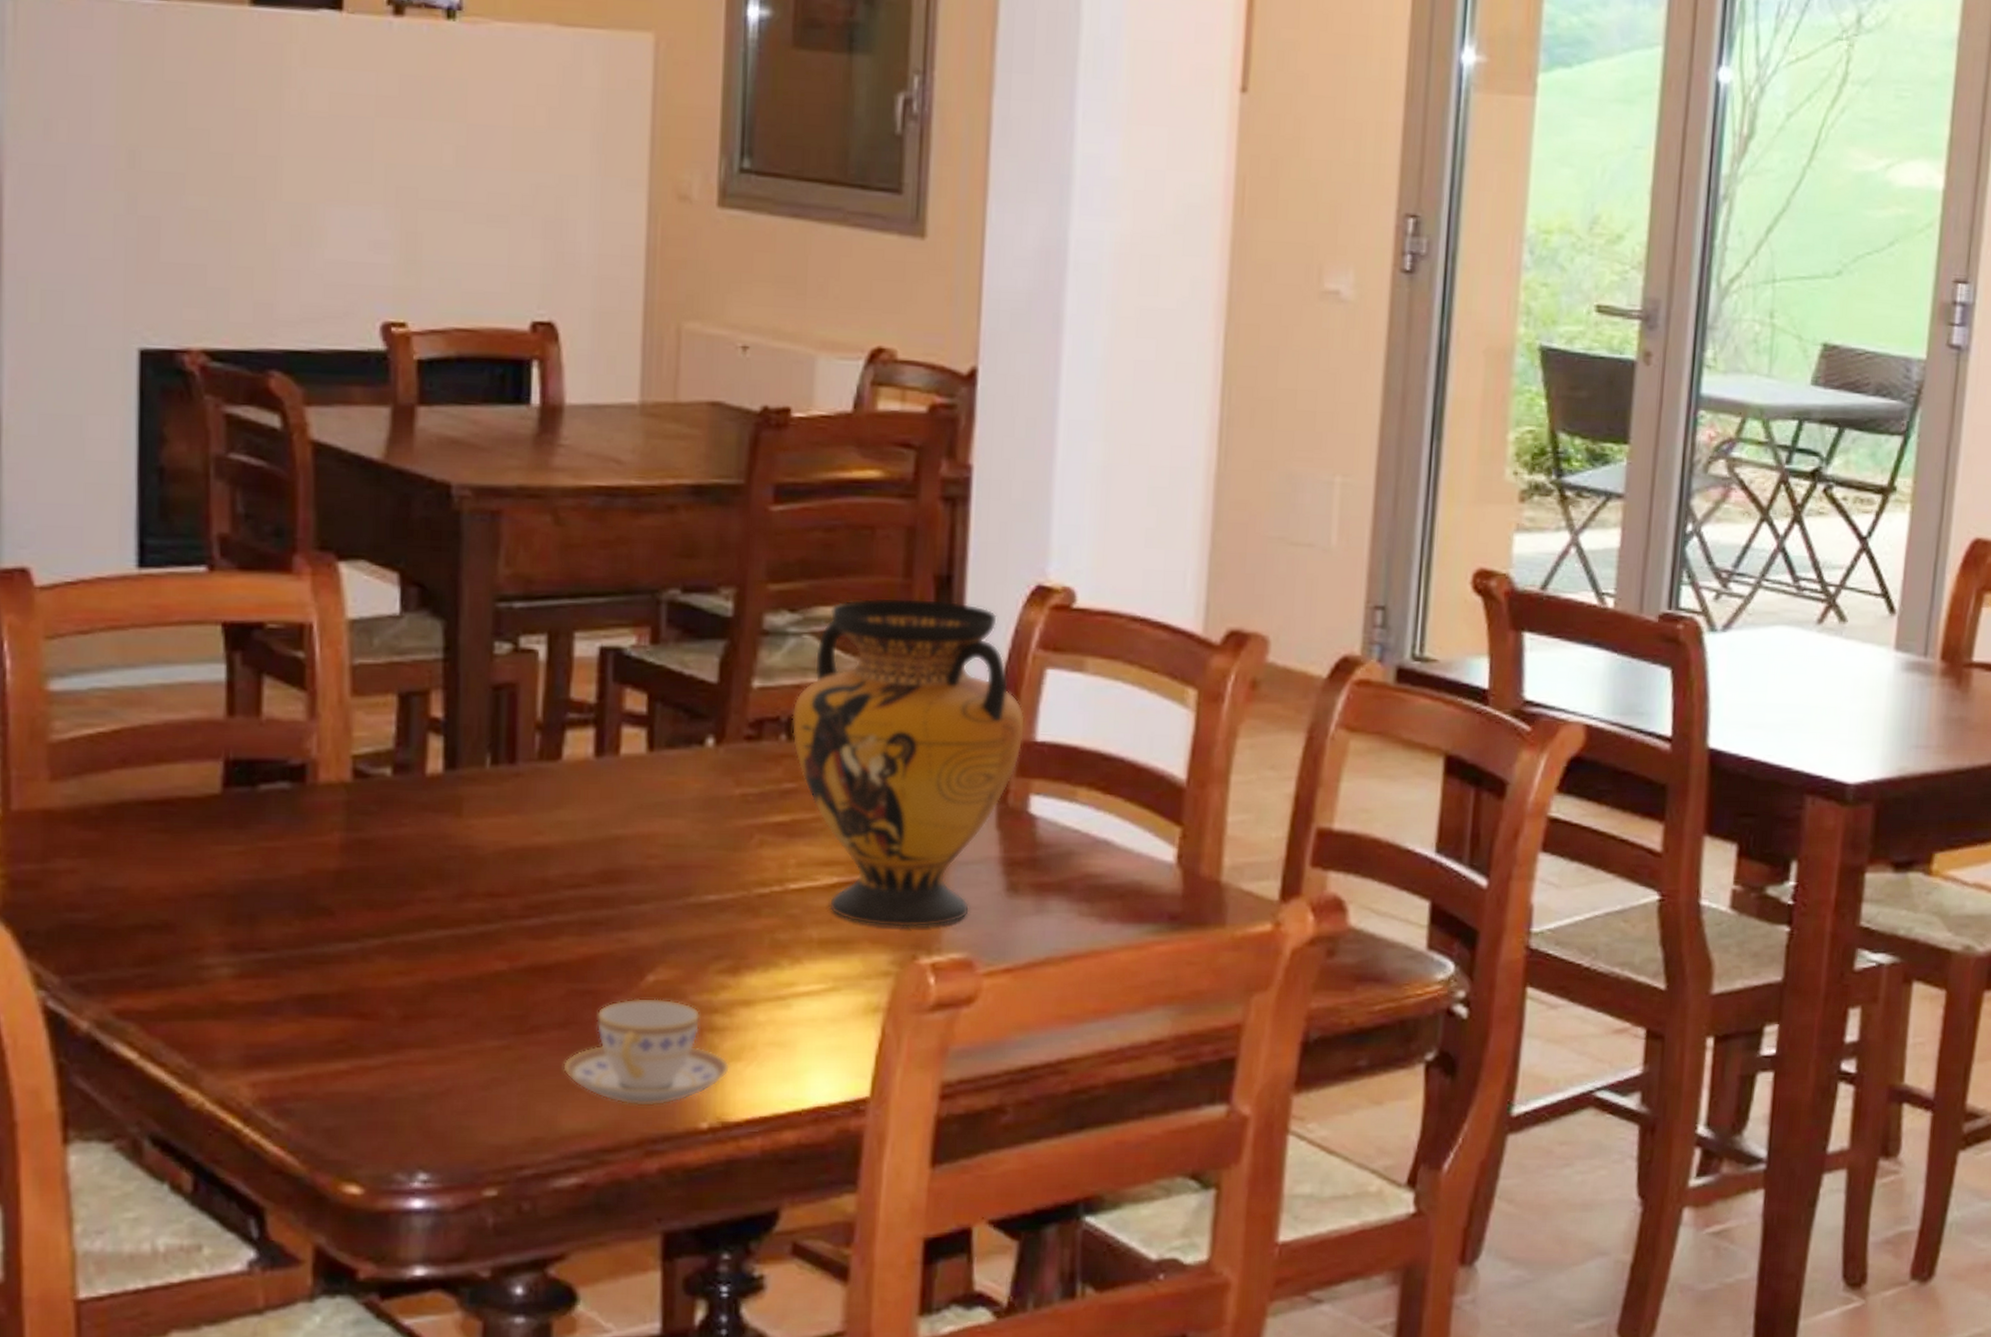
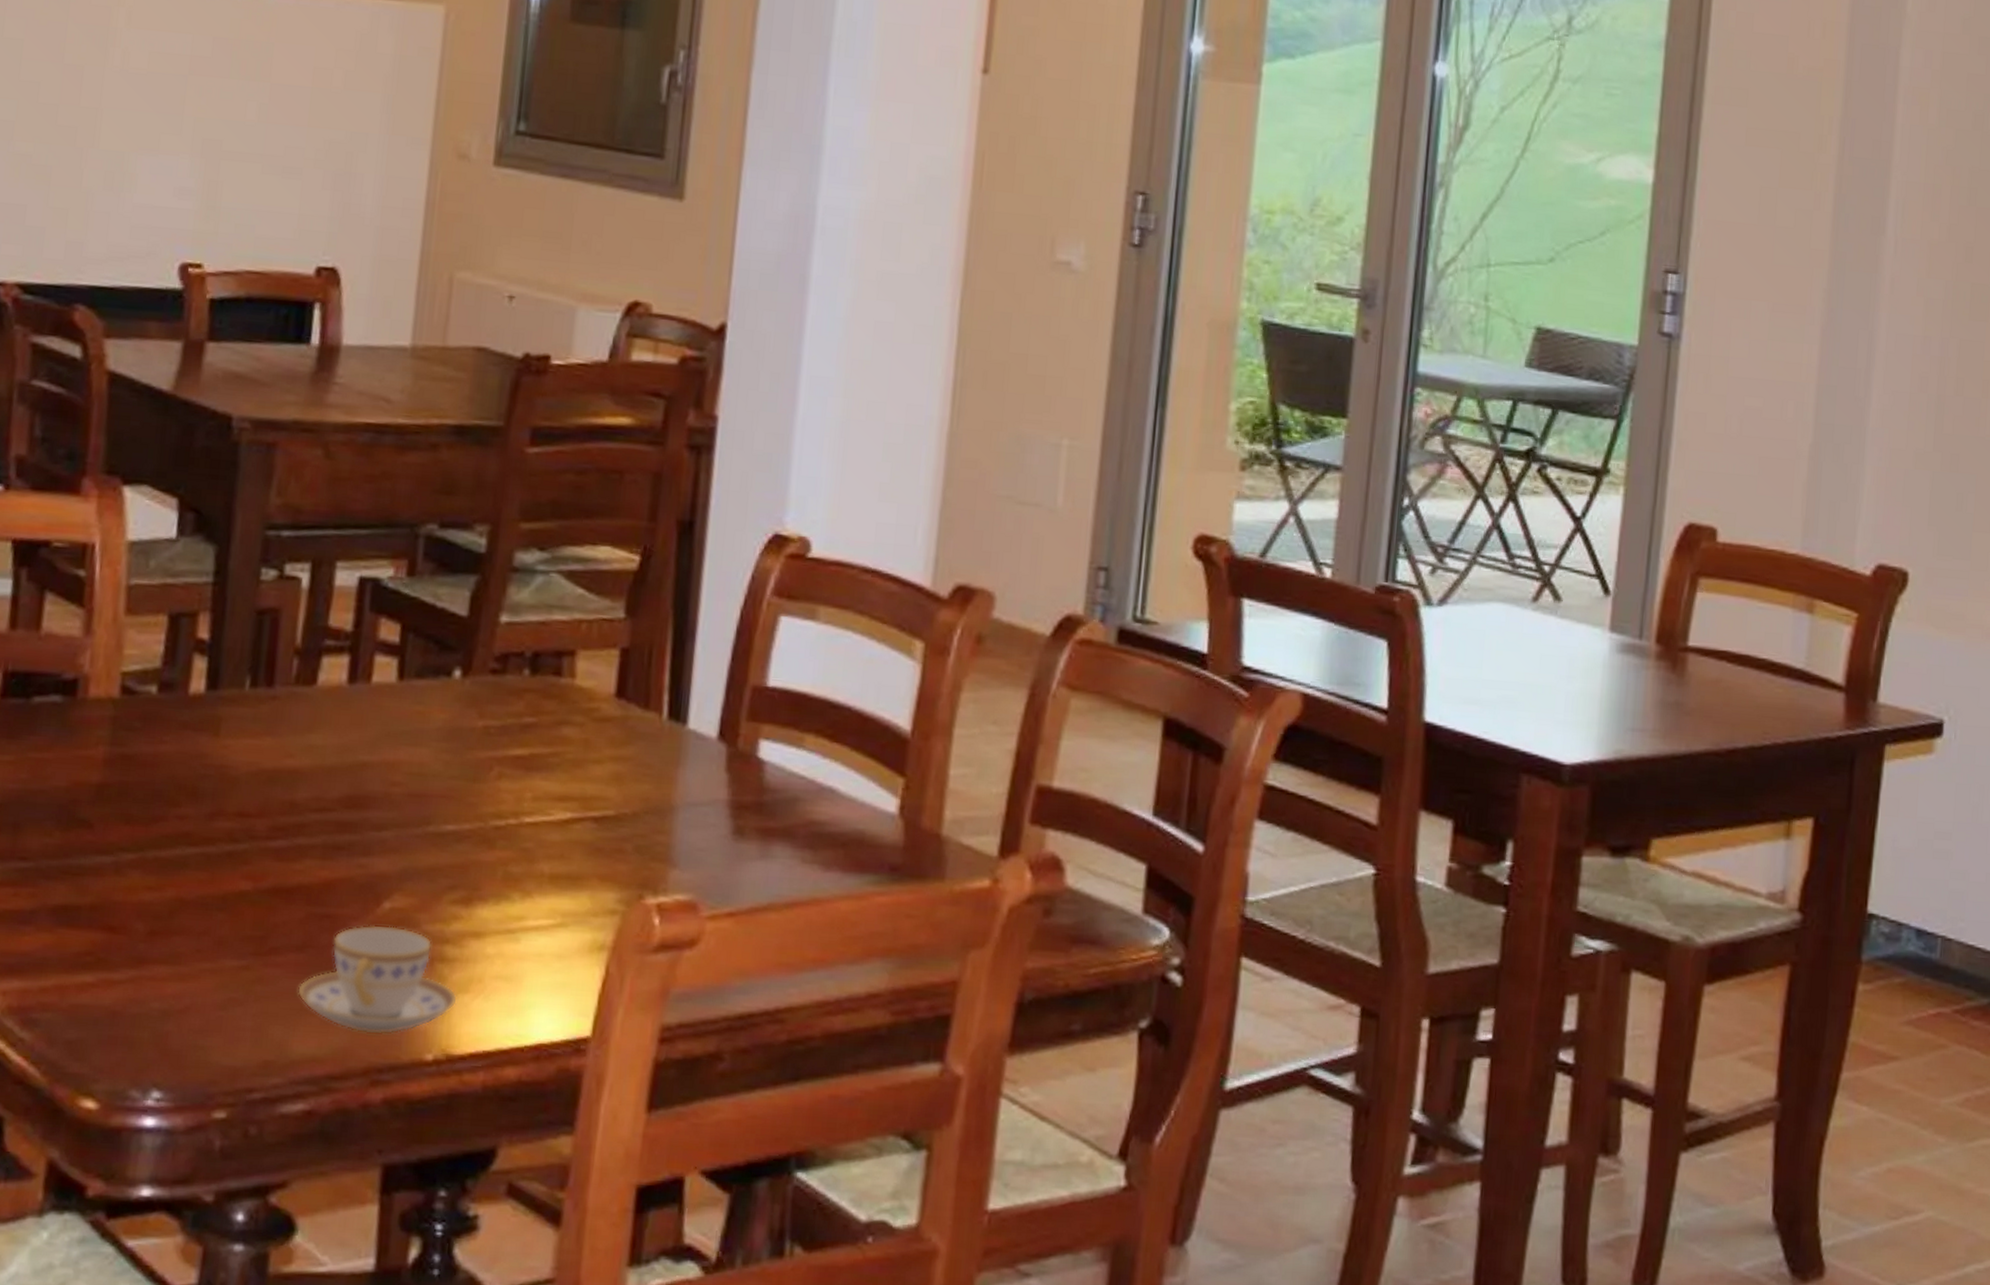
vase: present [791,597,1026,928] -> none [534,539,758,867]

